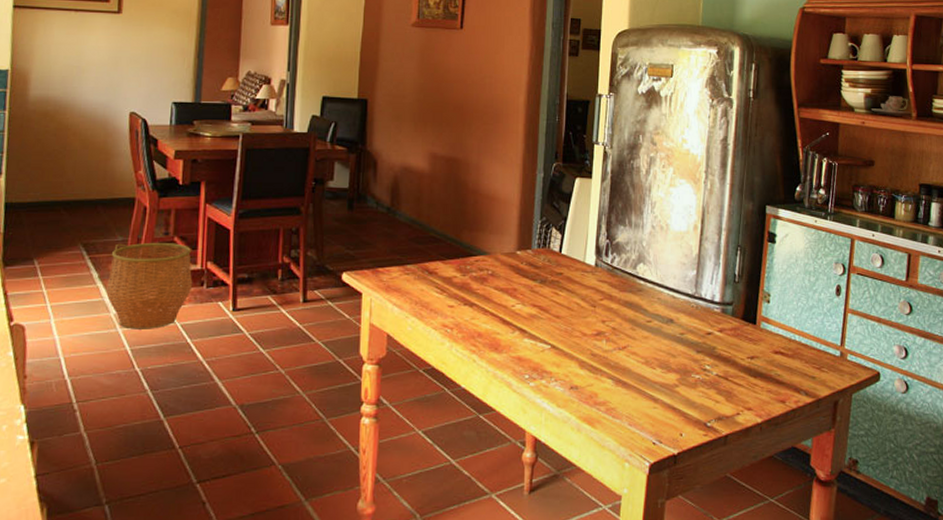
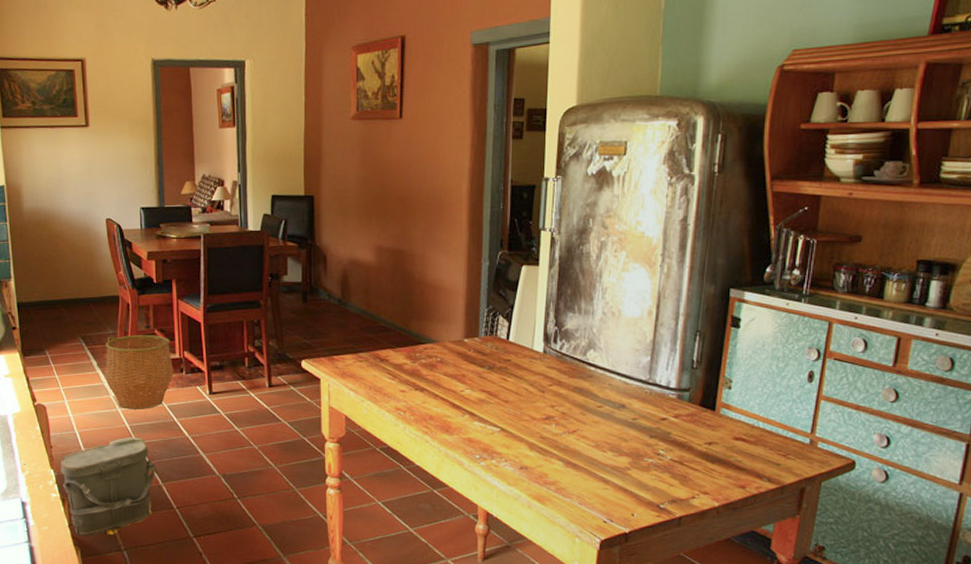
bag: none [34,362,161,489] -> present [60,436,158,536]

